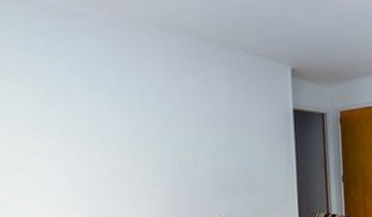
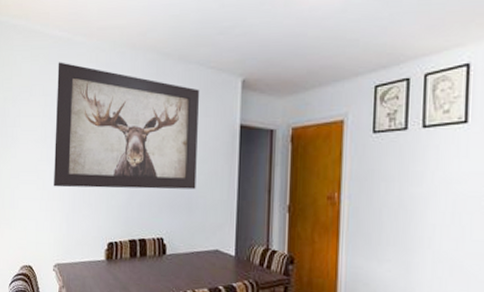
wall art: none [50,35,254,184] -> present [54,62,199,190]

